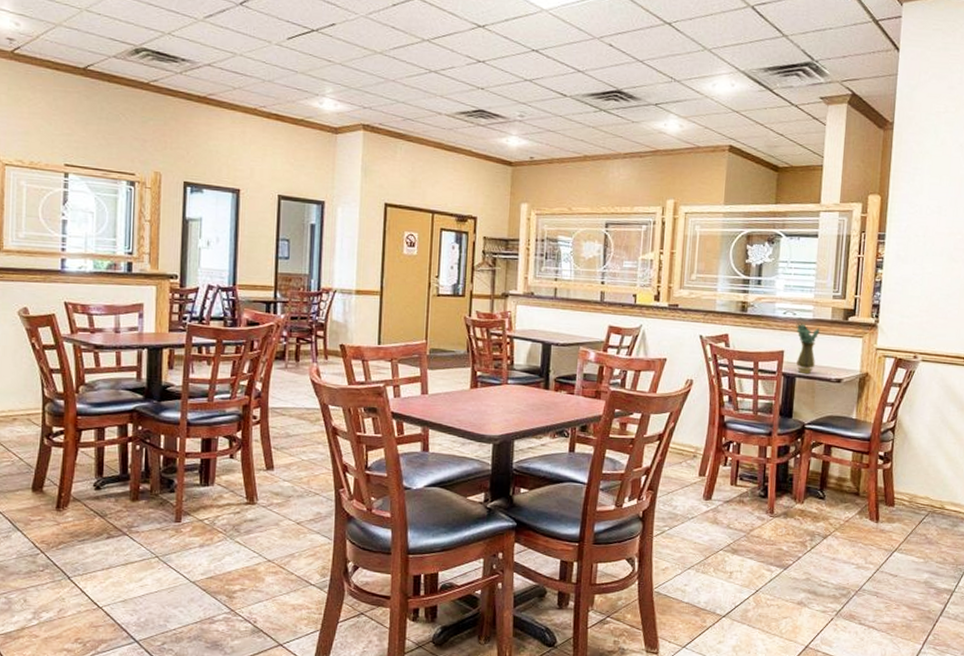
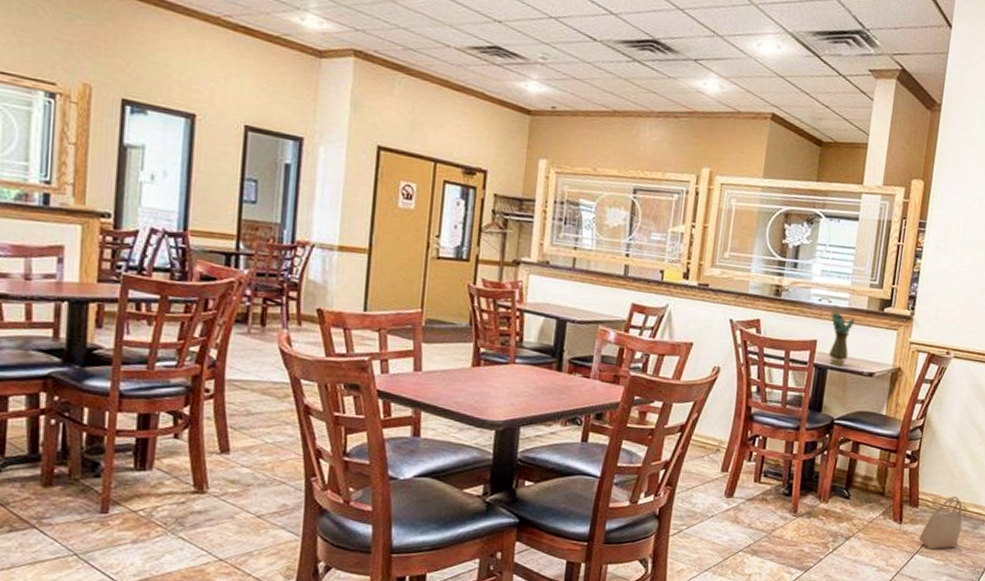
handbag: none [897,495,942,548] -> present [919,496,964,550]

